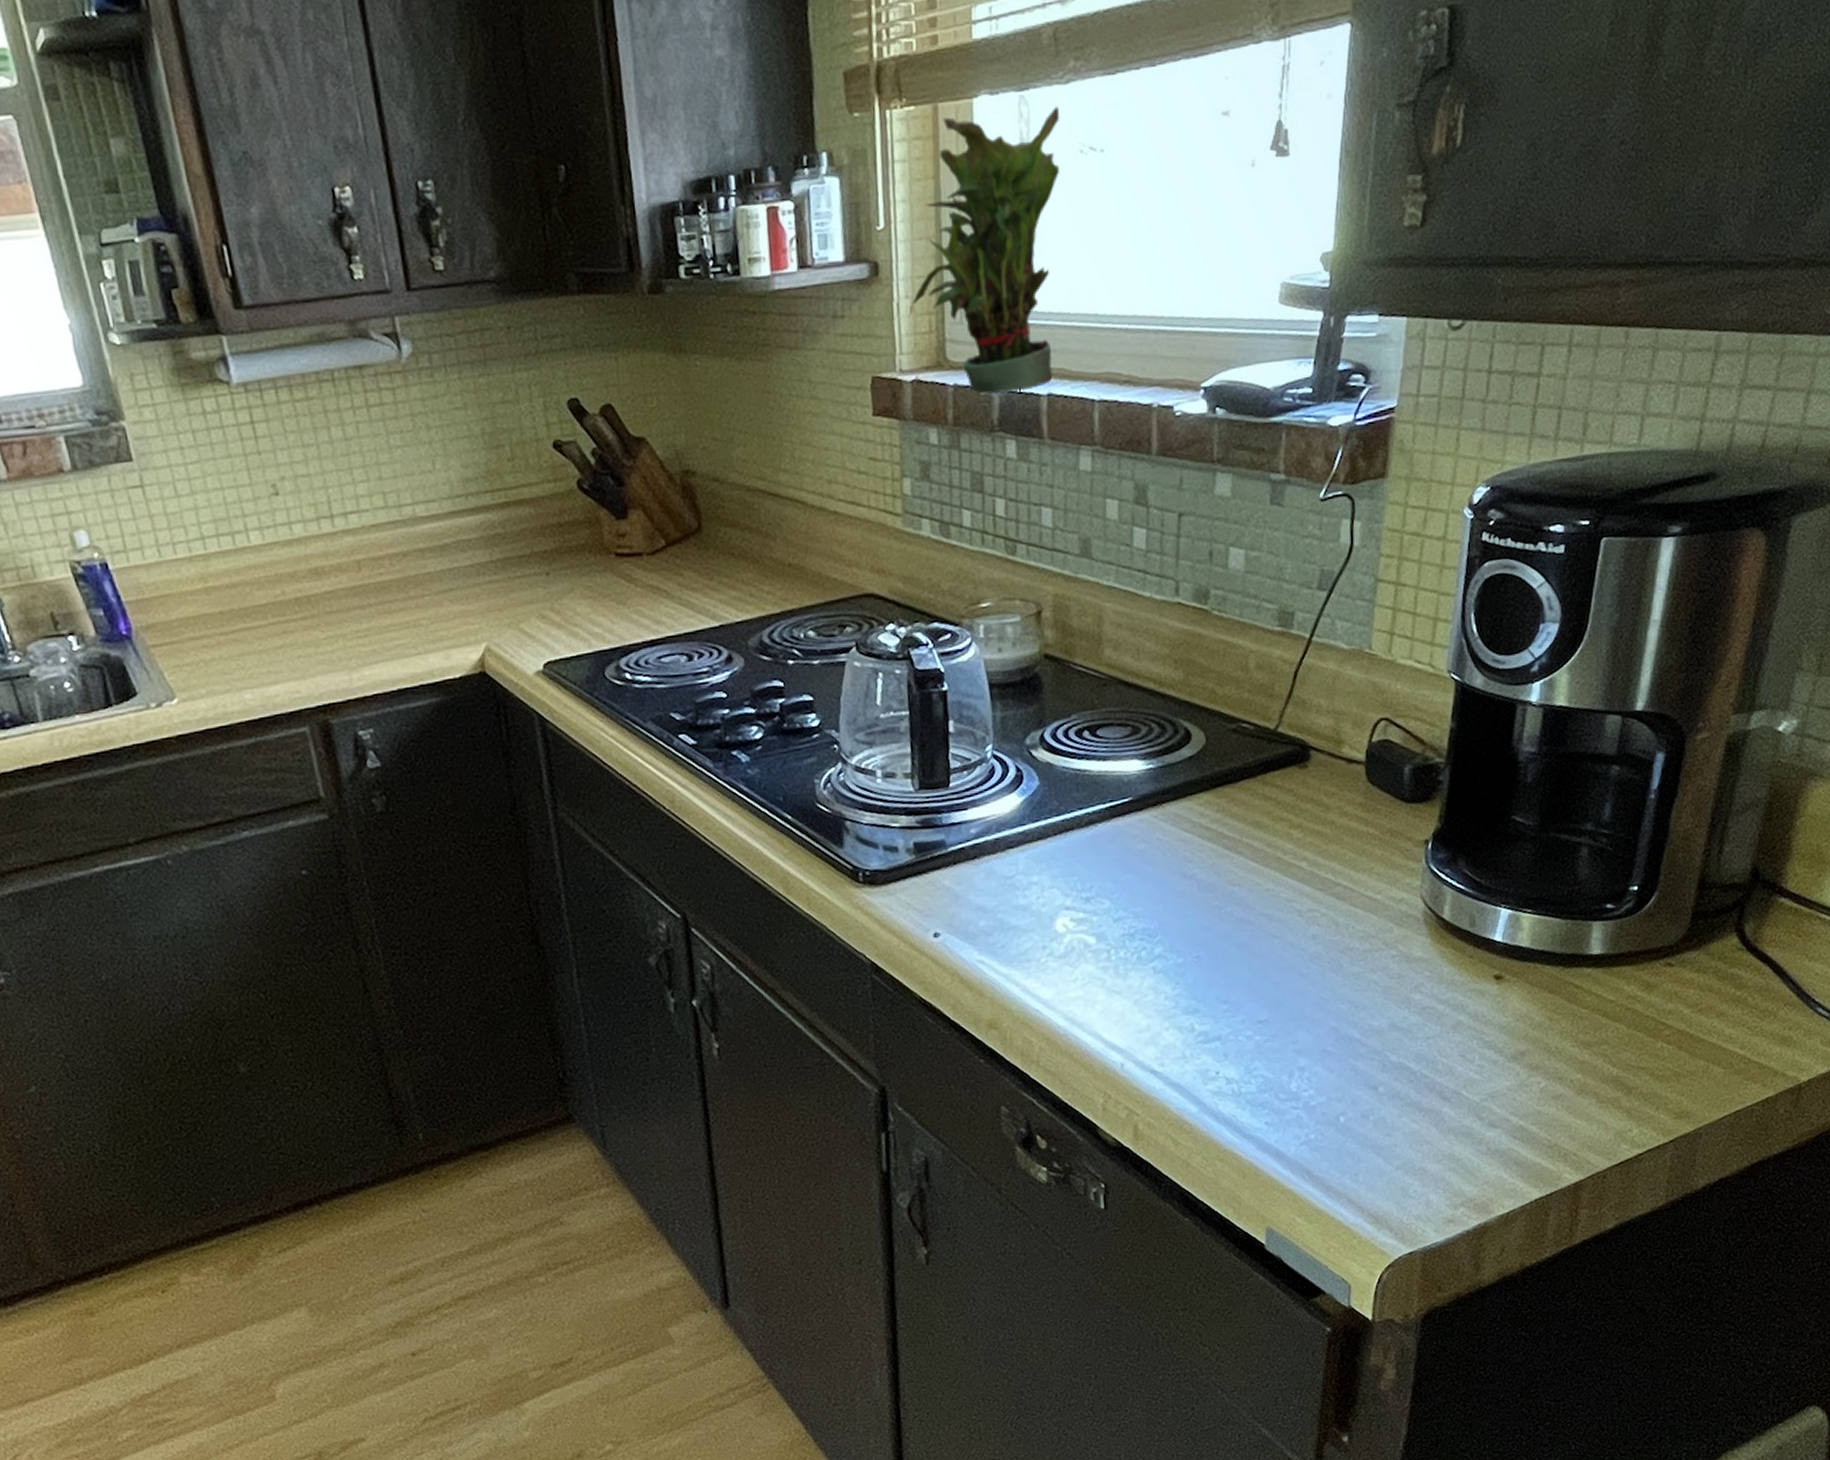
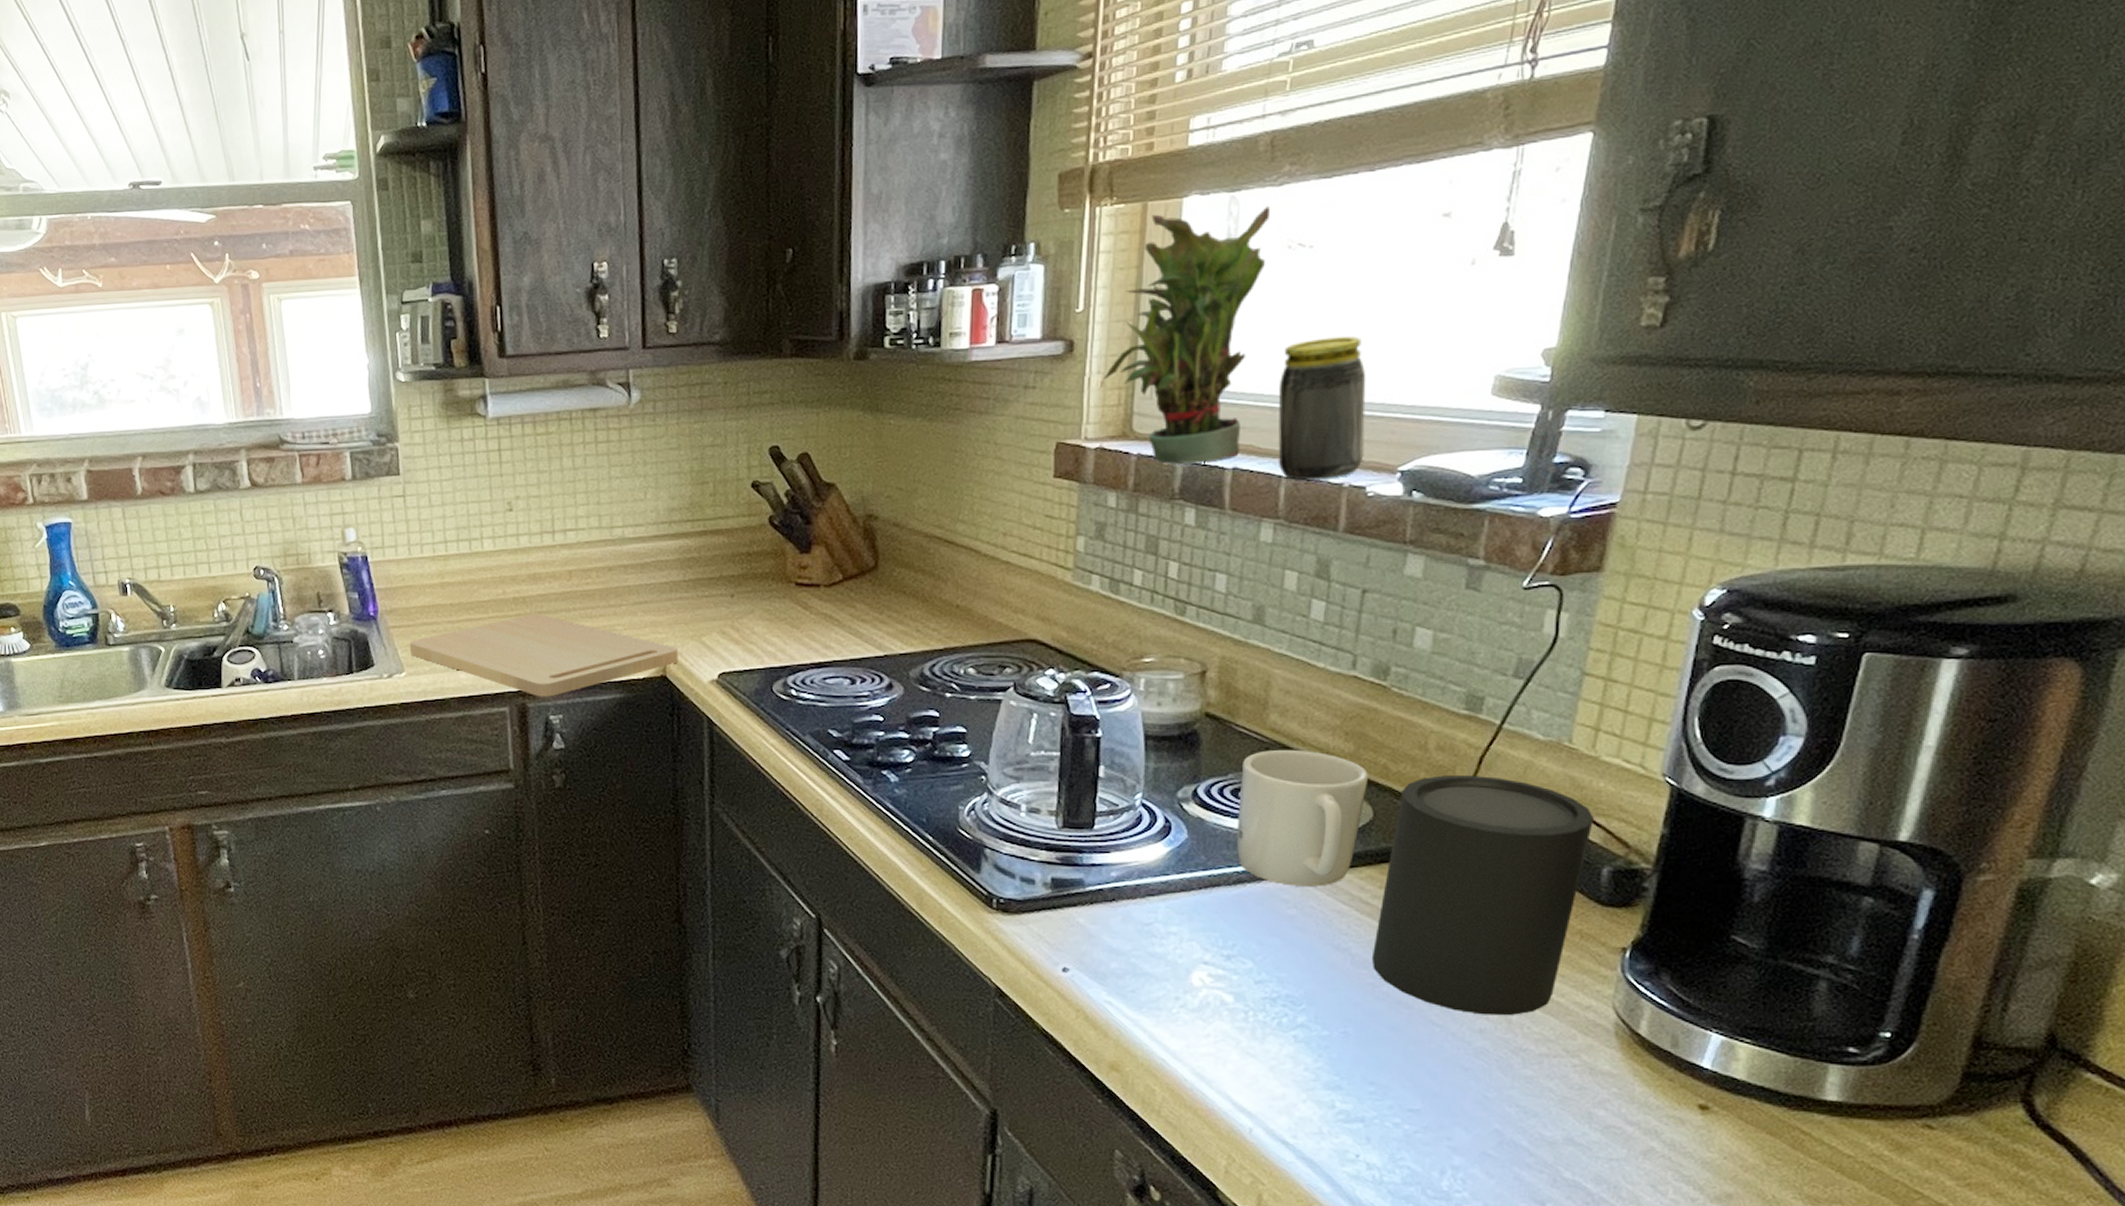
cutting board: none [176,614,497,711] -> present [409,613,678,697]
jar: none [1083,247,1169,403] -> present [1278,336,1366,480]
mug: none [1083,682,1199,821] -> present [1236,749,1369,887]
pen holder: none [1215,690,1394,922] -> present [1371,775,1594,1016]

